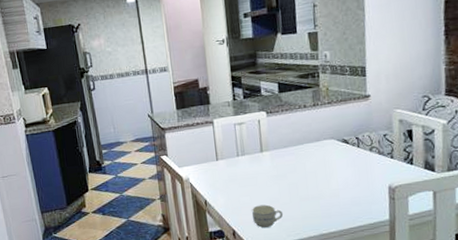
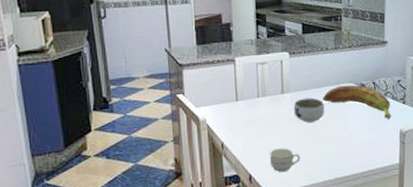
bowl: none [273,155,306,180] -> present [293,97,325,123]
banana: none [302,141,378,175] -> present [322,85,391,120]

